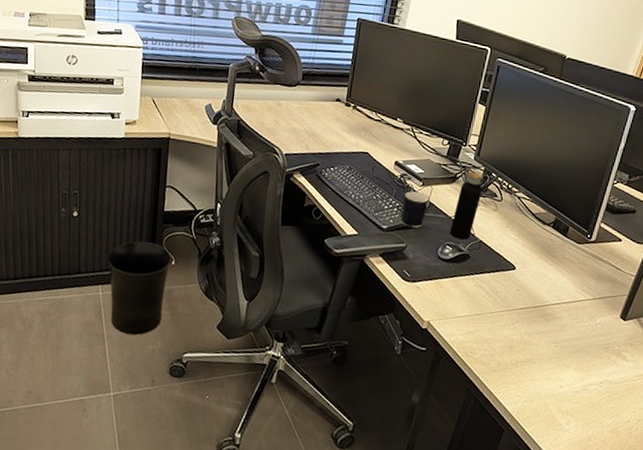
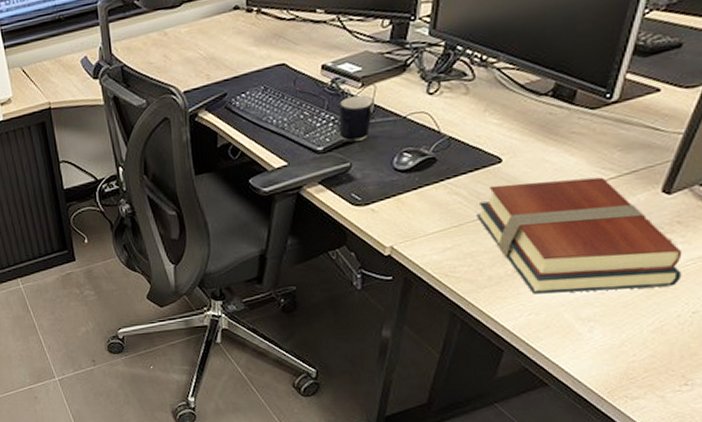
waste bin: present [107,241,172,335] -> none [18,225,88,320]
water bottle: present [449,168,485,240] -> none [405,45,447,142]
books: none [494,287,632,395] -> present [477,177,683,294]

